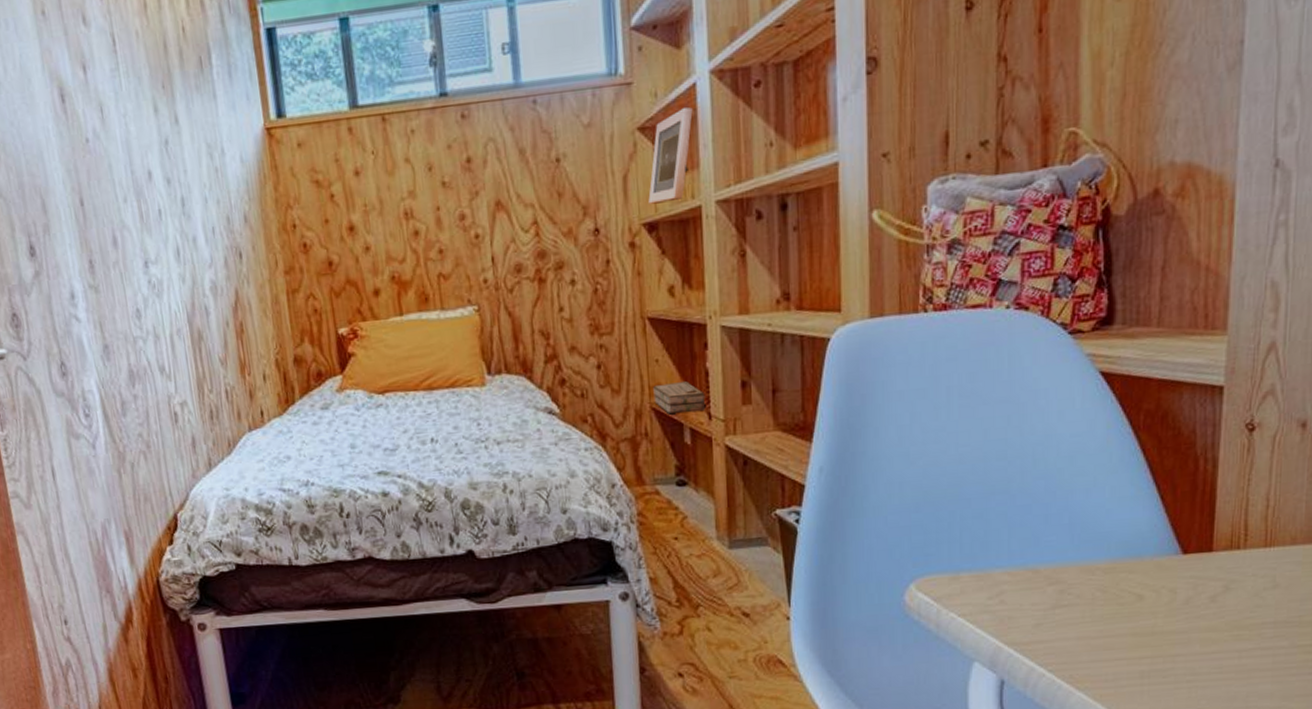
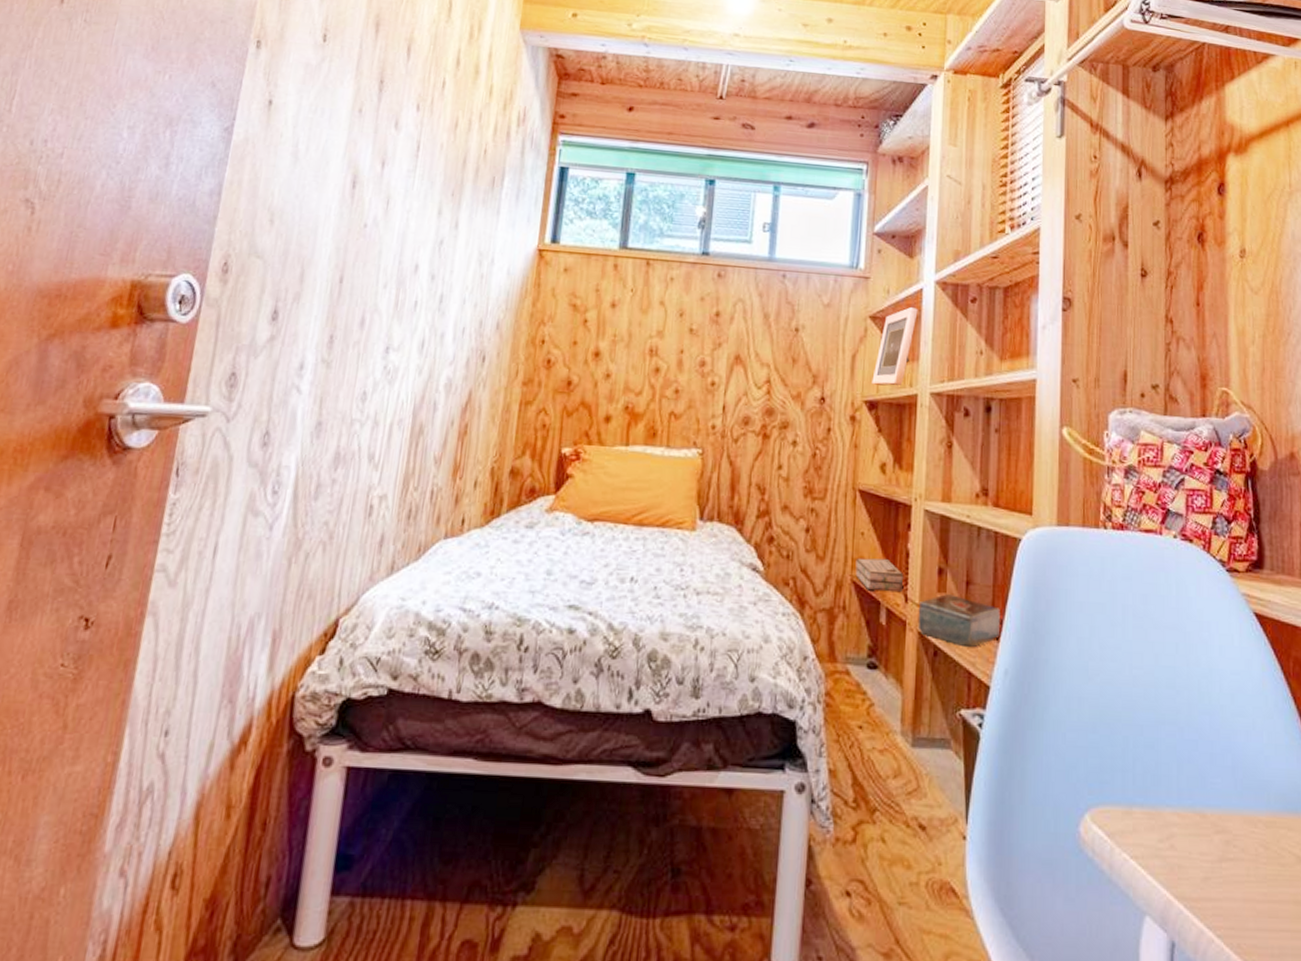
decorative box: none [723,405,812,453] -> present [917,594,1000,648]

